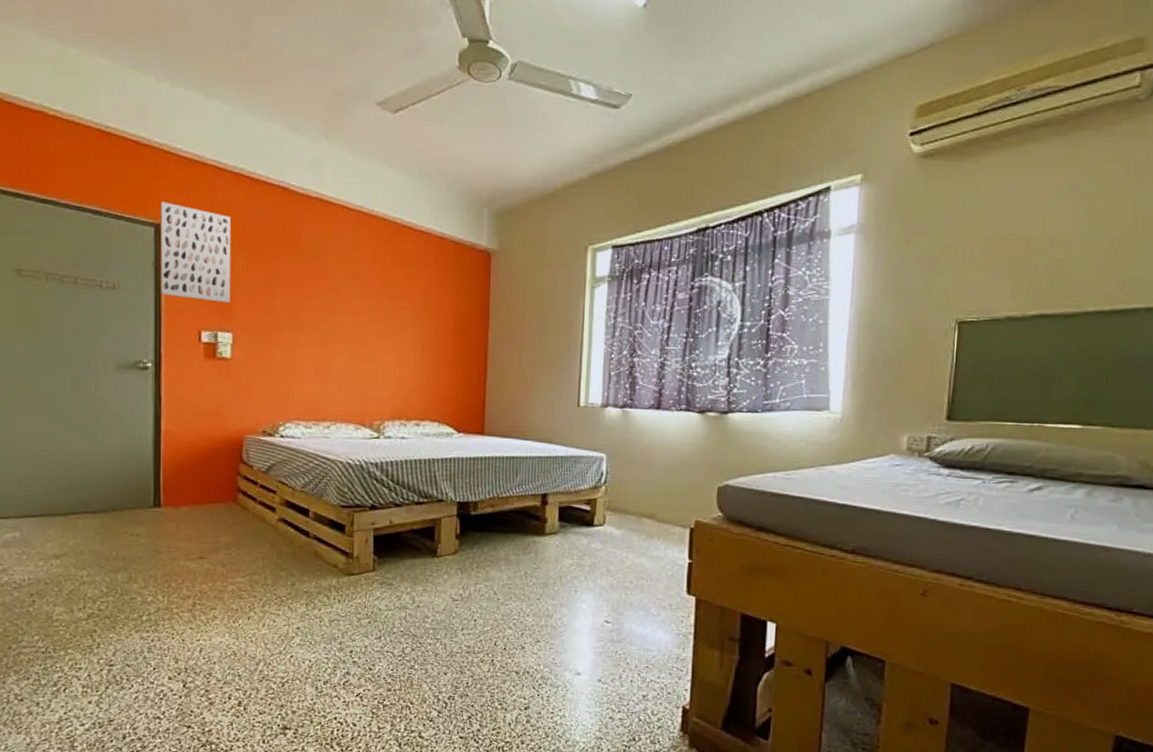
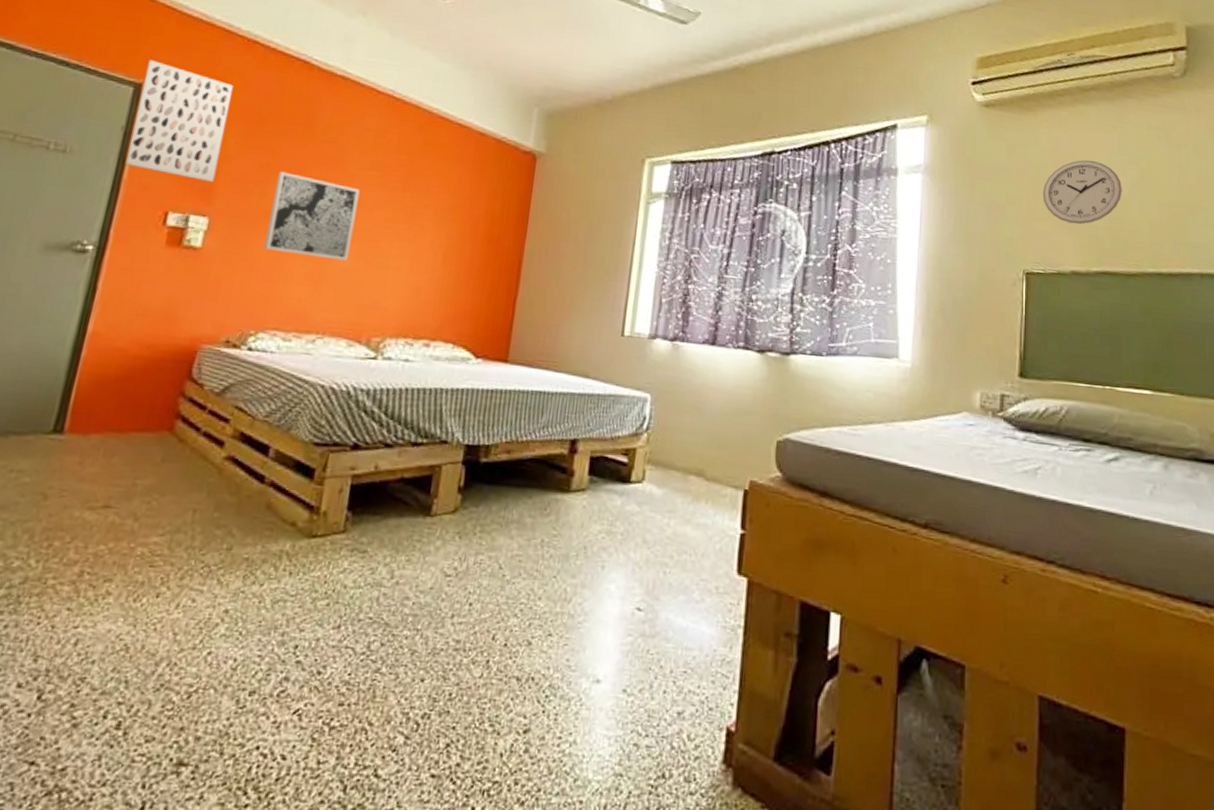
wall art: none [278,289,347,360] -> present [264,171,360,261]
wall clock: none [980,202,1068,270] -> present [1042,160,1122,225]

